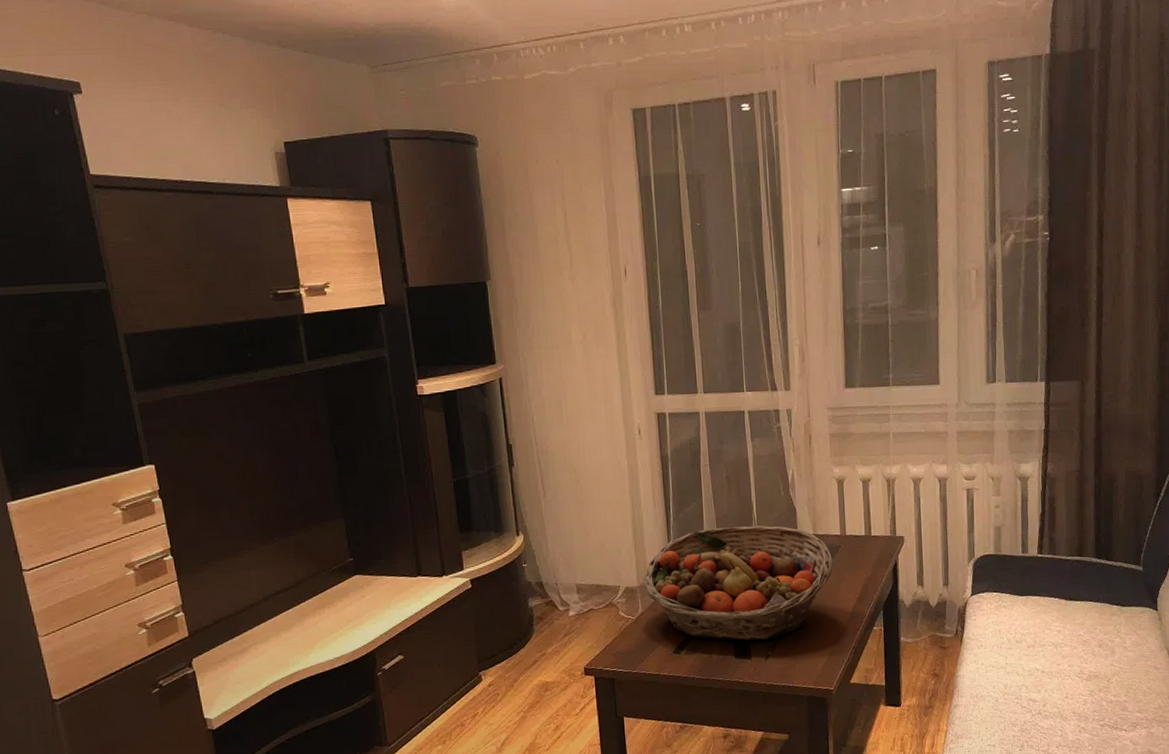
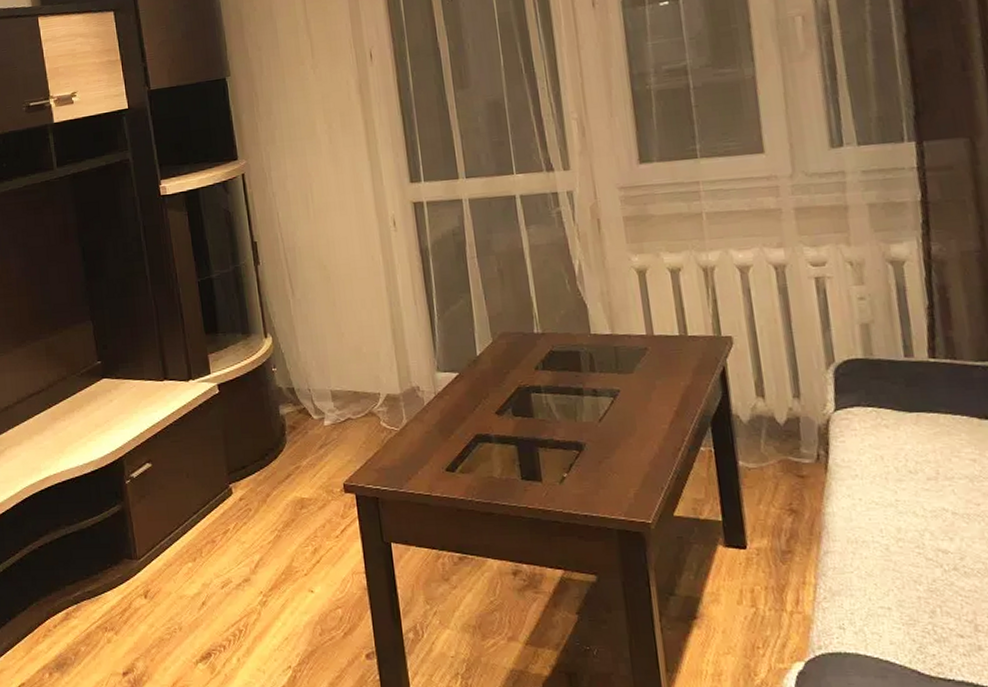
fruit basket: present [642,525,833,641] -> none [406,324,640,460]

